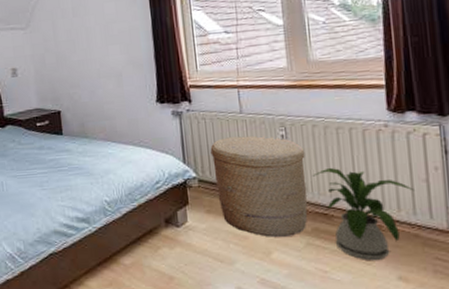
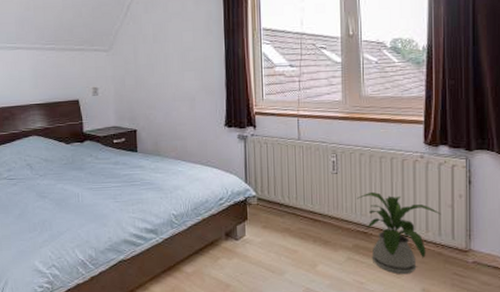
basket: present [210,135,308,237] -> none [270,160,352,251]

